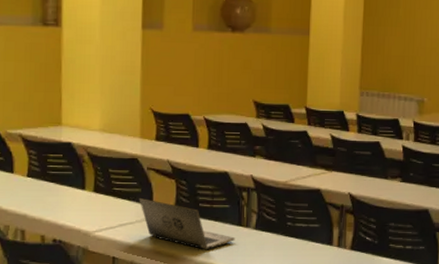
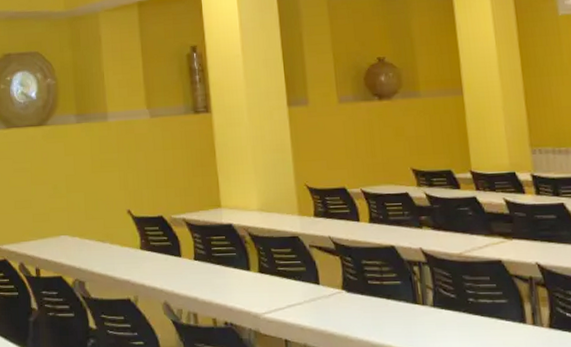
laptop: present [138,197,235,249] -> none [304,276,412,330]

